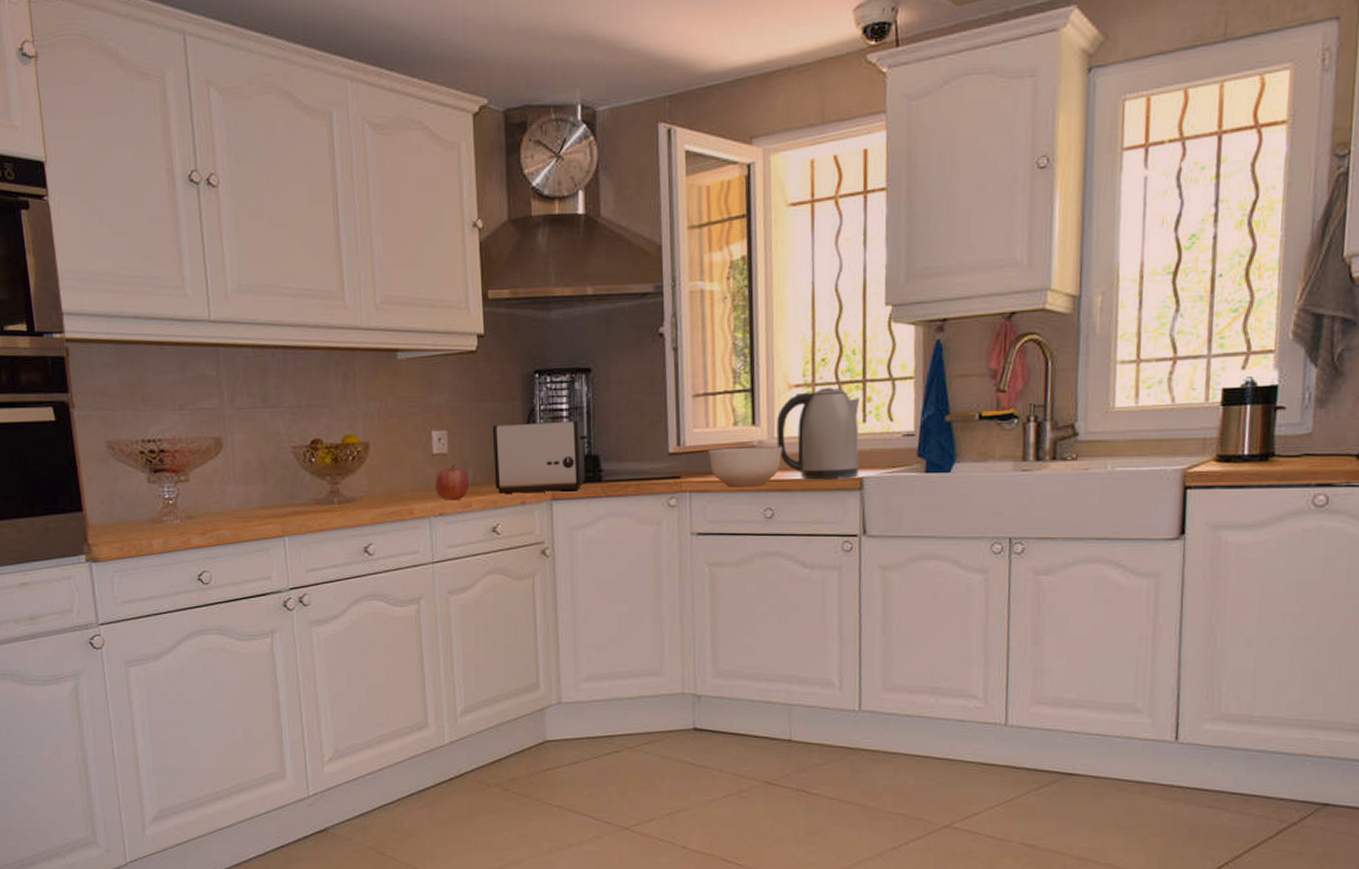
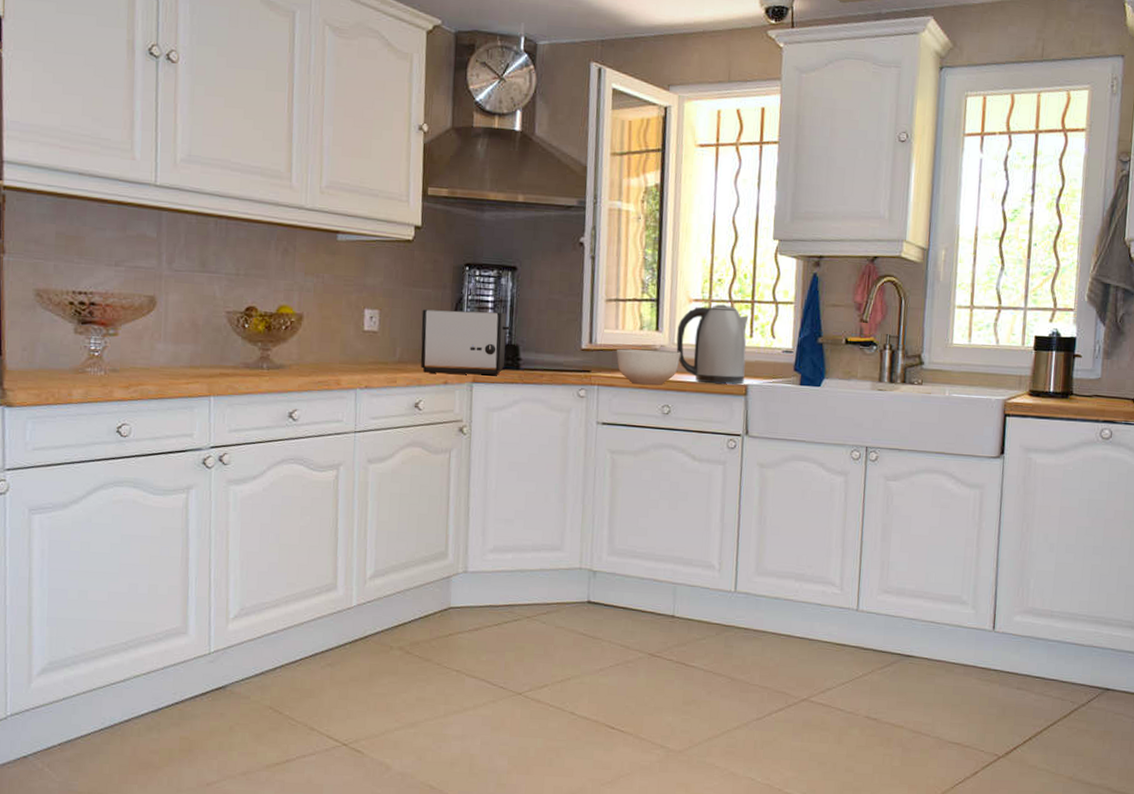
fruit: present [434,464,469,501] -> none [362,342,396,376]

